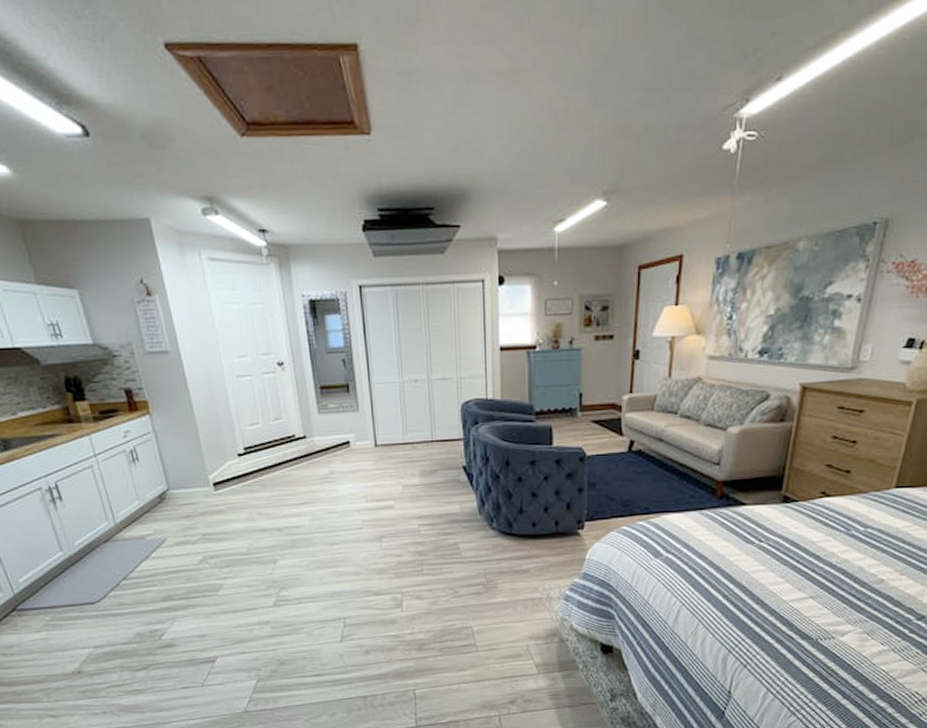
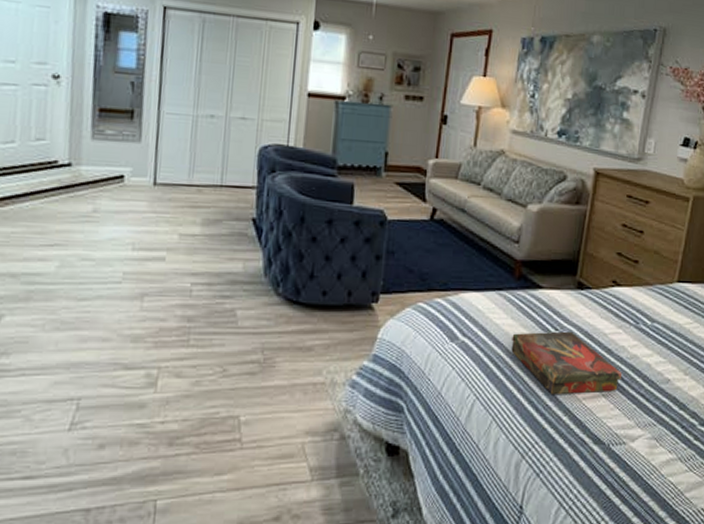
book: none [715,542,832,599] -> present [511,331,623,395]

